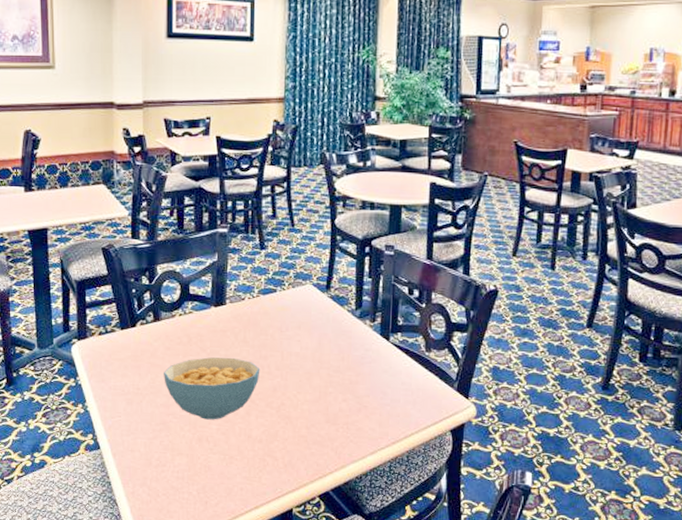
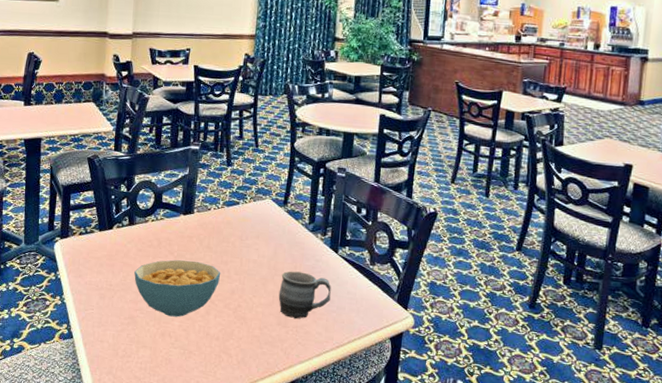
mug: none [325,363,384,416] -> present [278,271,331,319]

